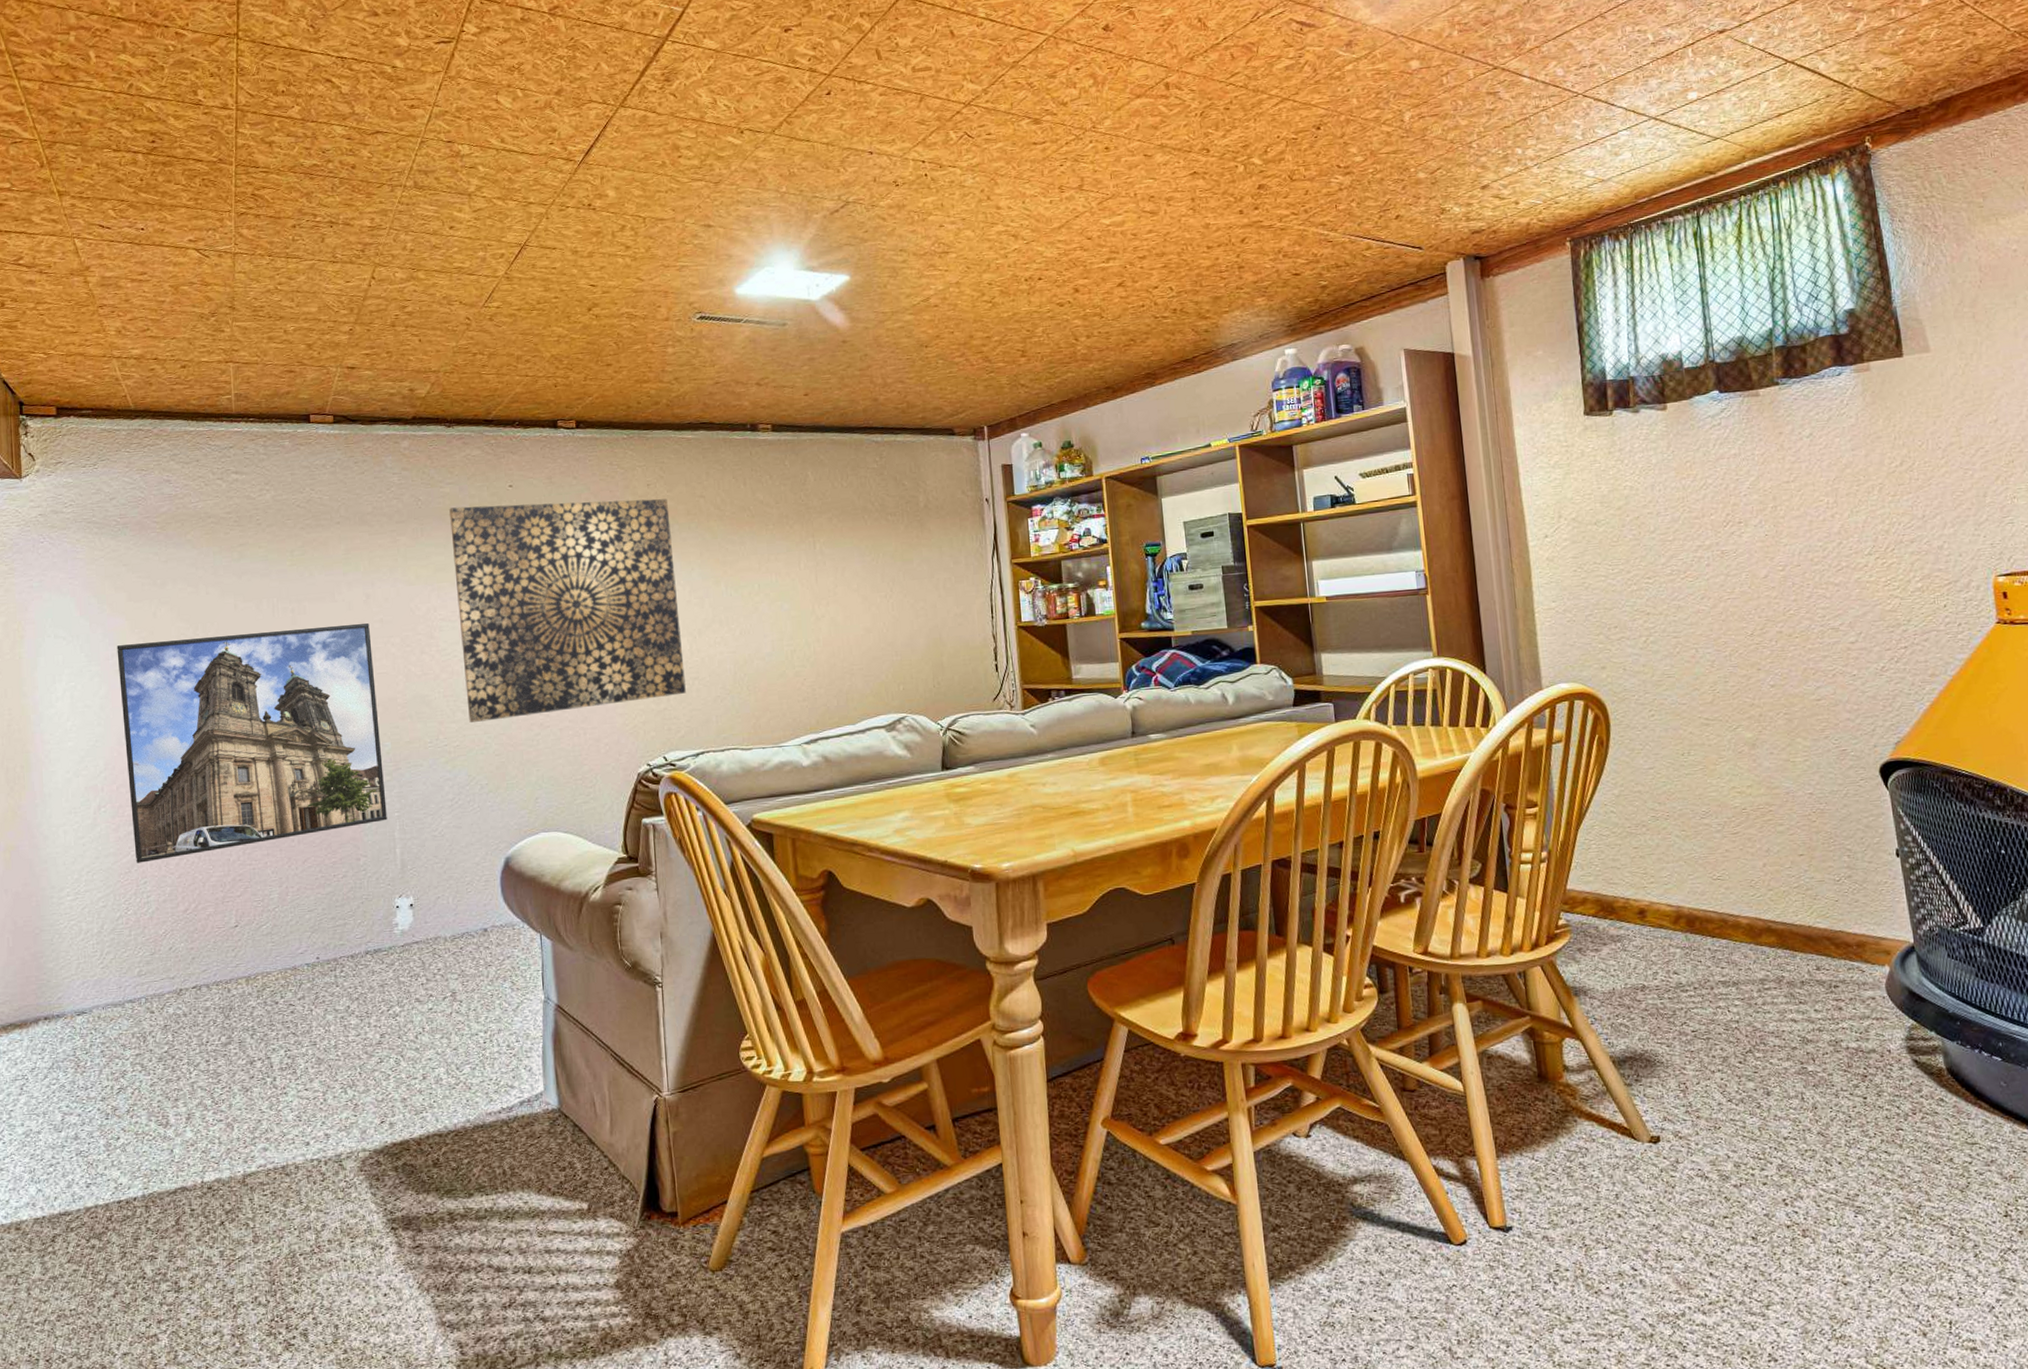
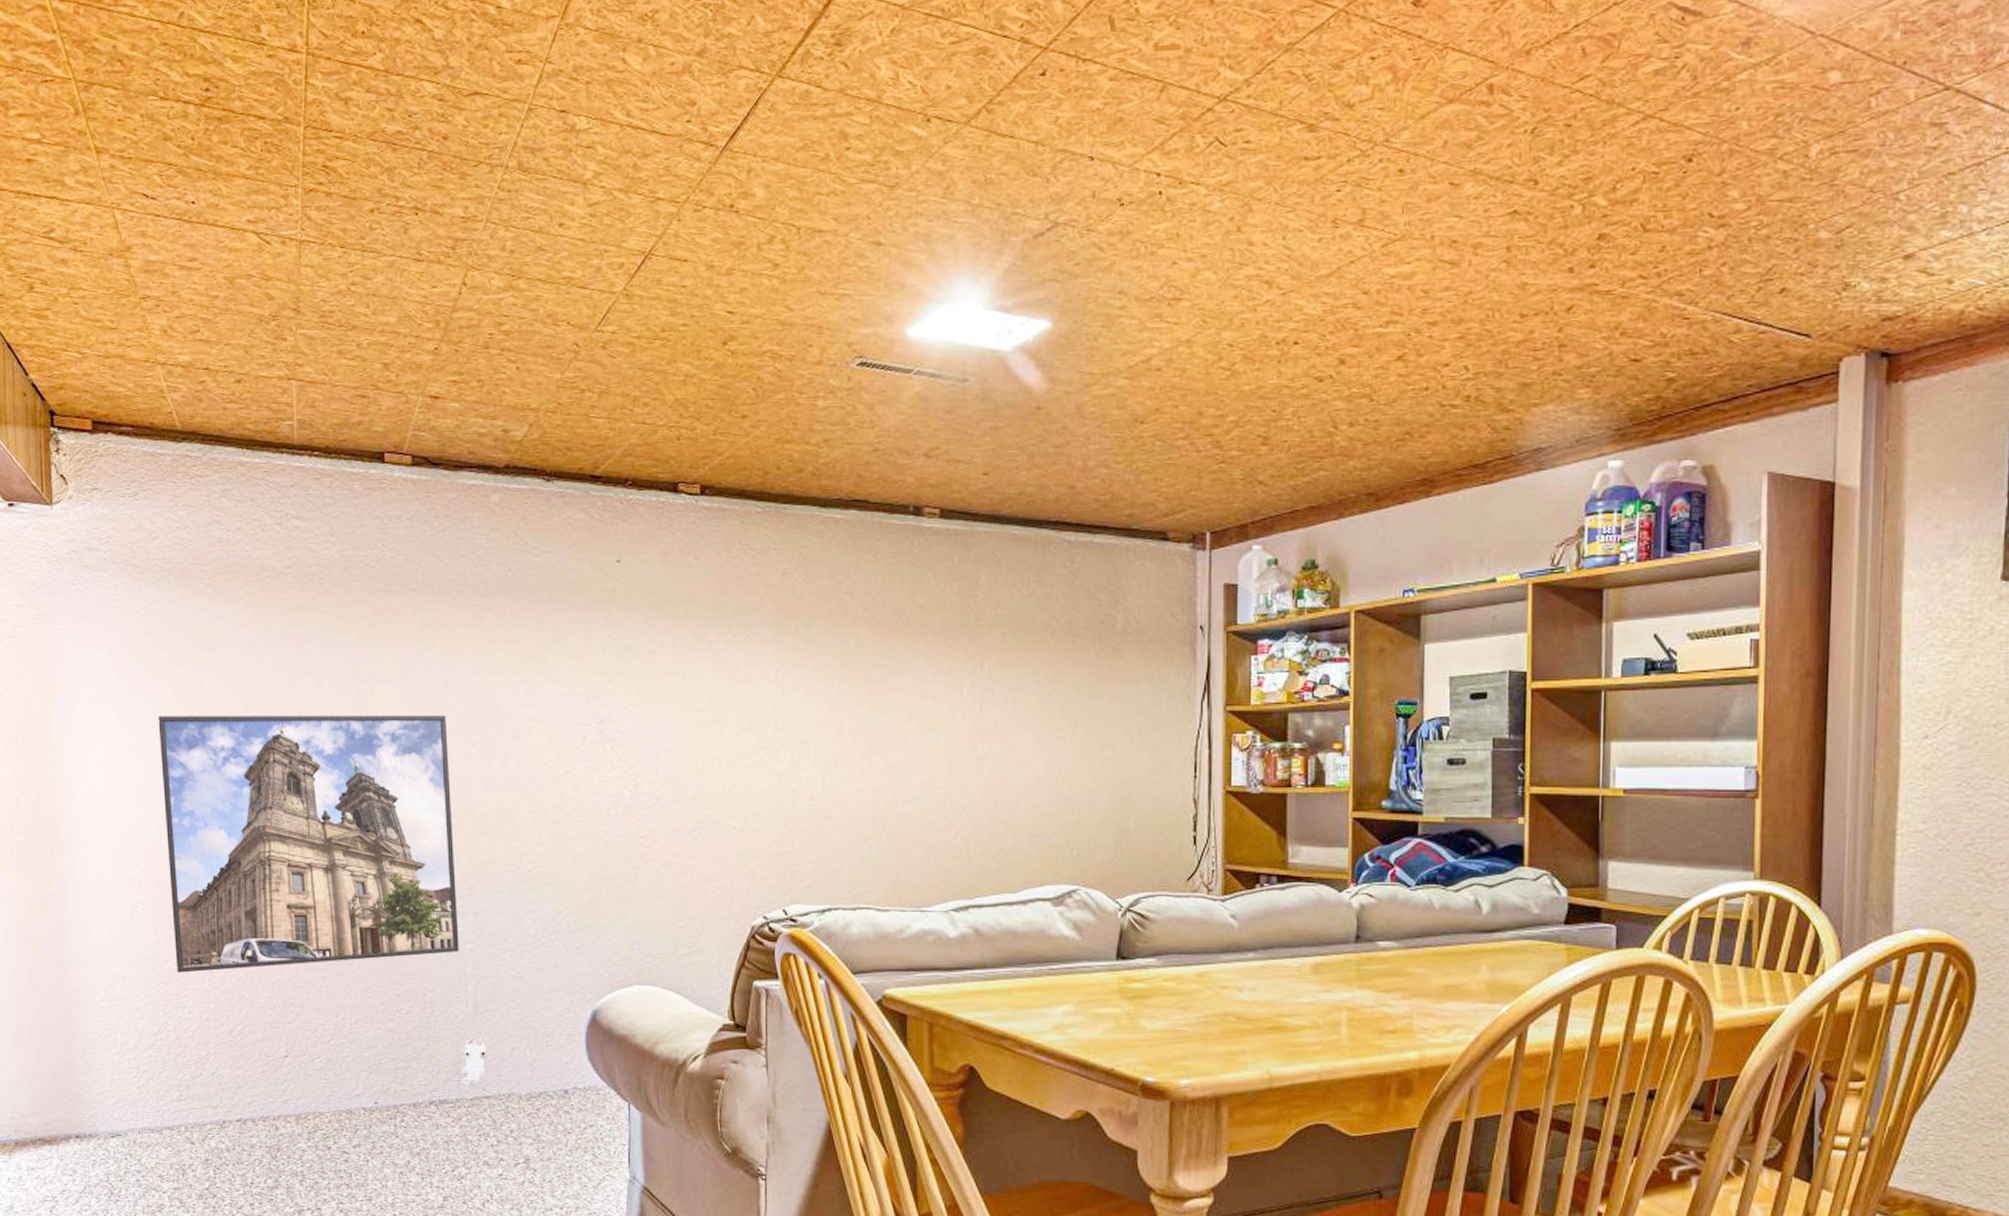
wall art: present [449,499,686,722] -> none [545,582,814,846]

